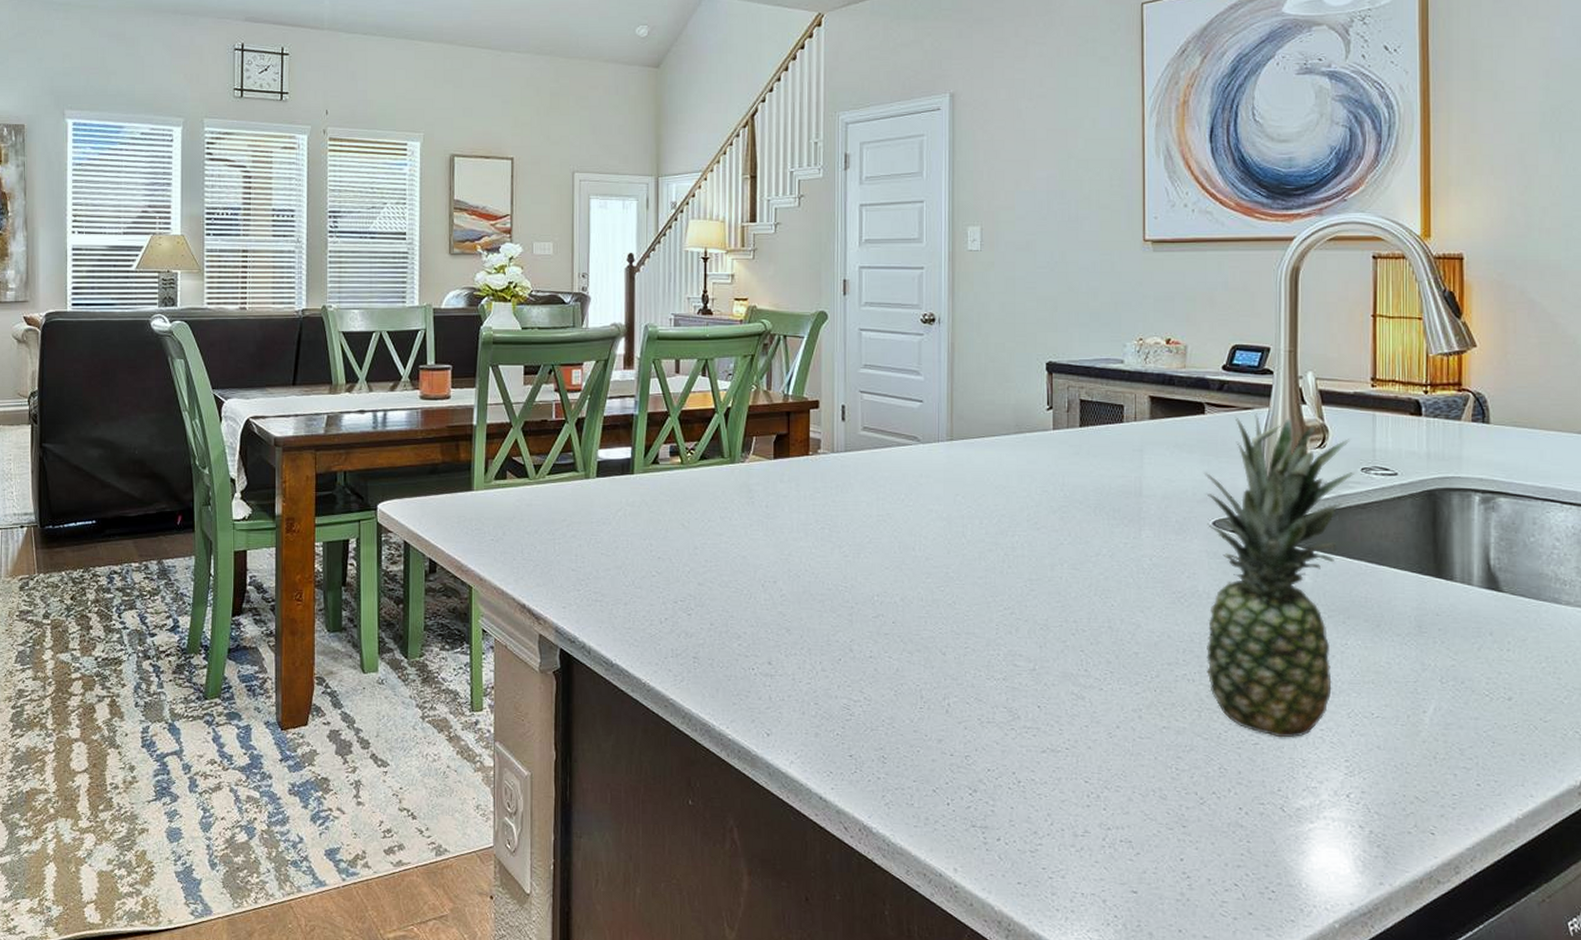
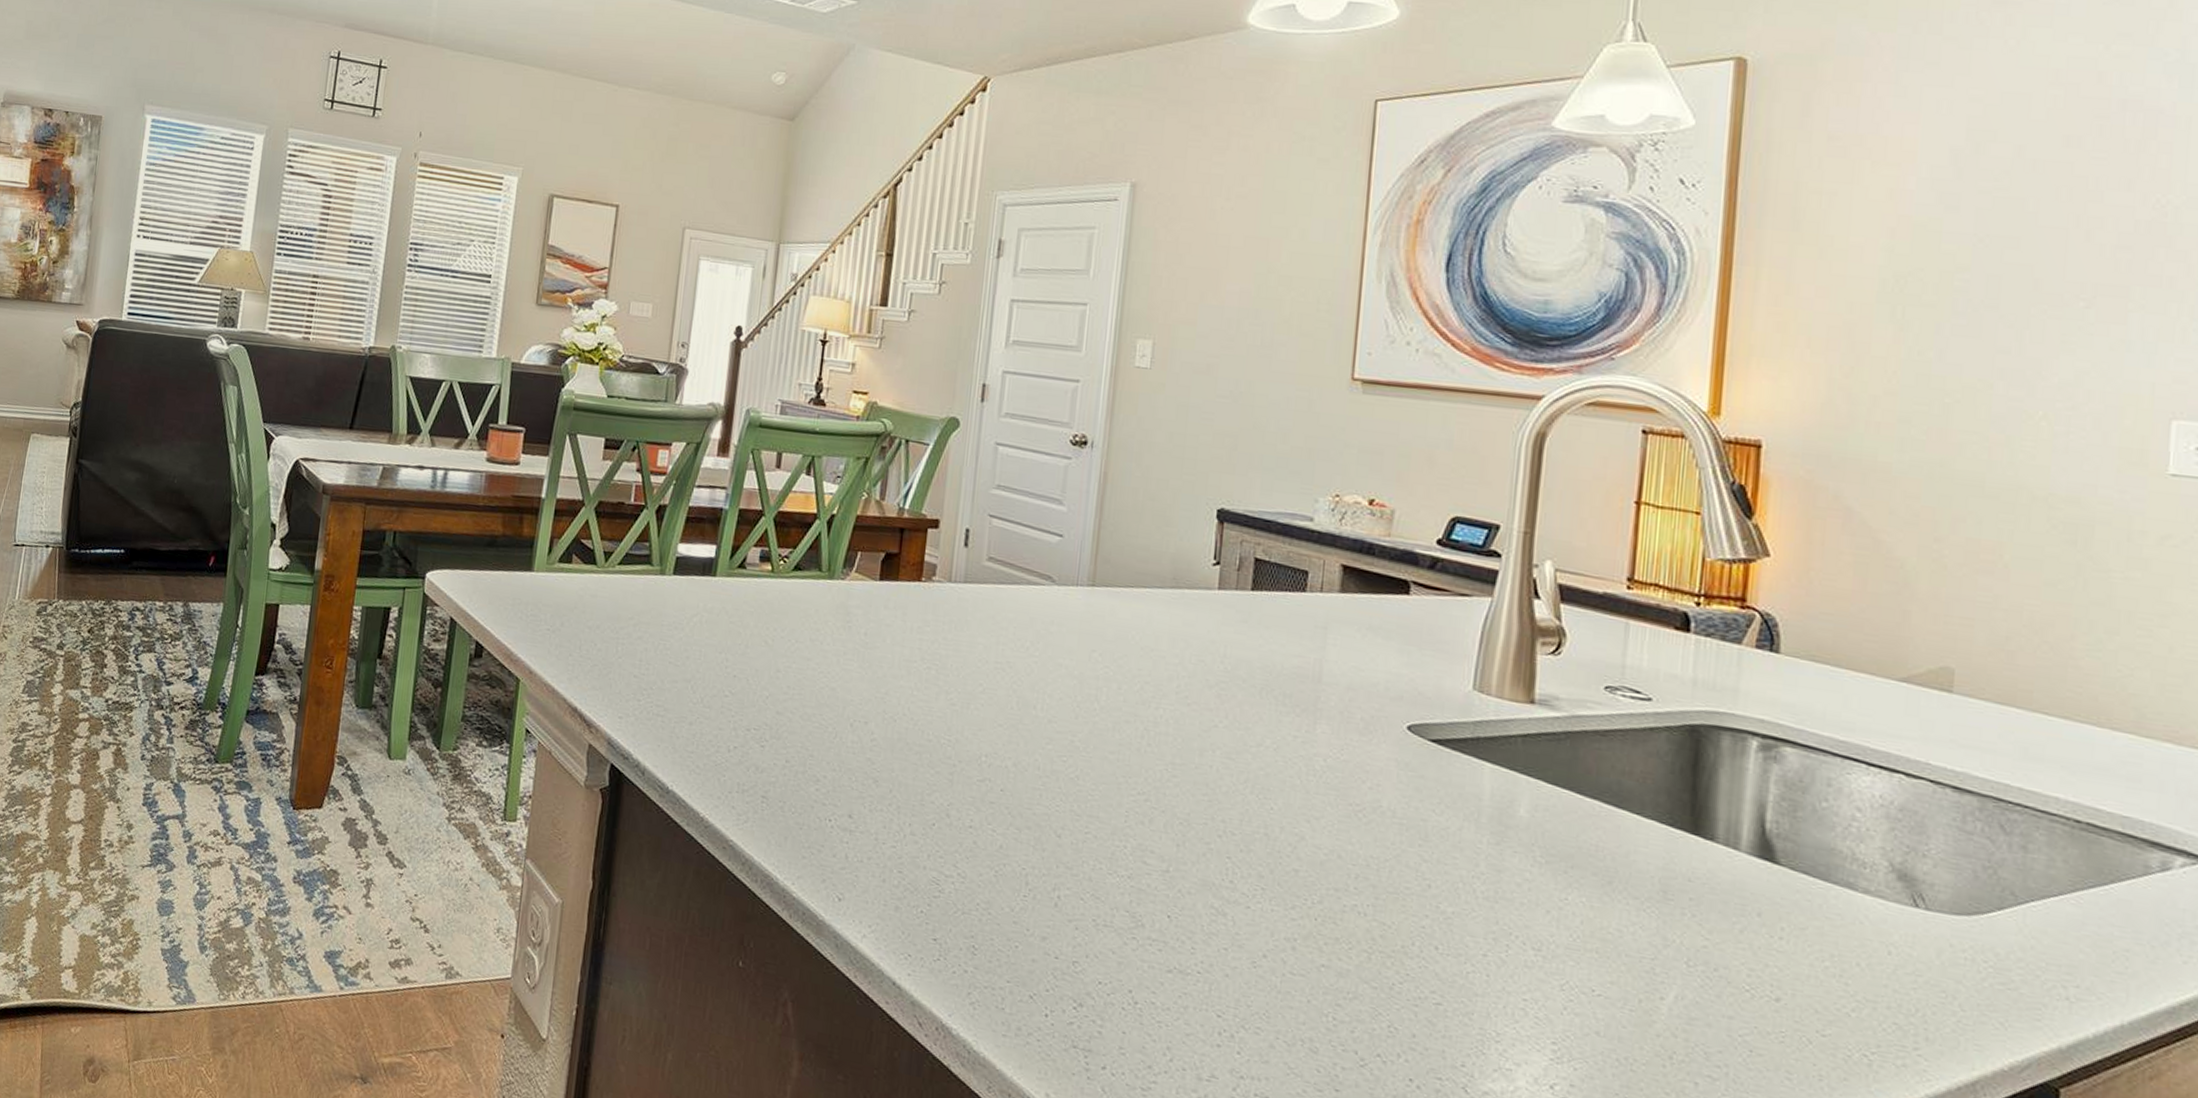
fruit: present [1205,413,1355,738] -> none [1383,602,1596,1005]

